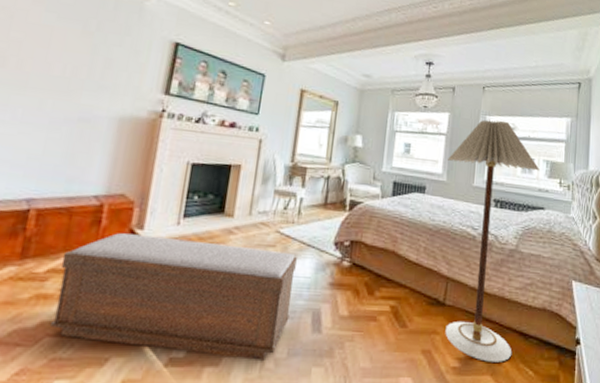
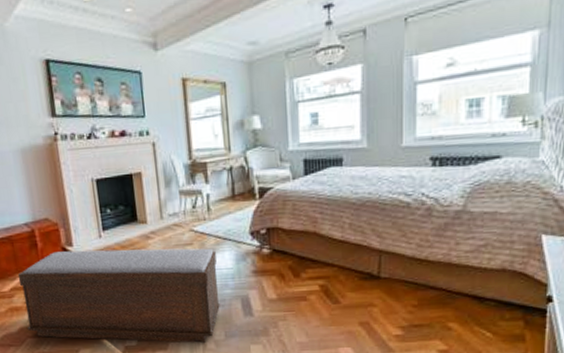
floor lamp: present [445,120,540,362] -> none [366,56,493,328]

